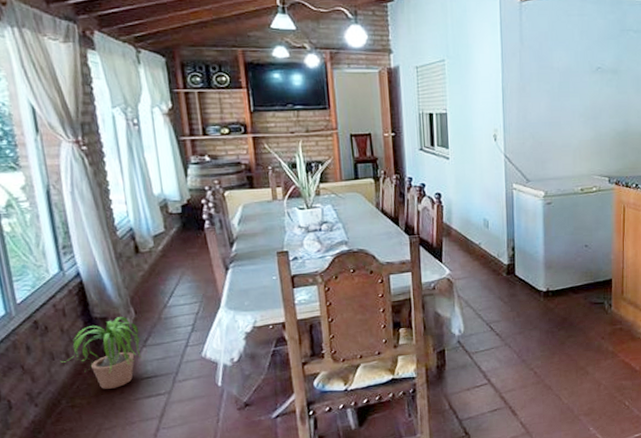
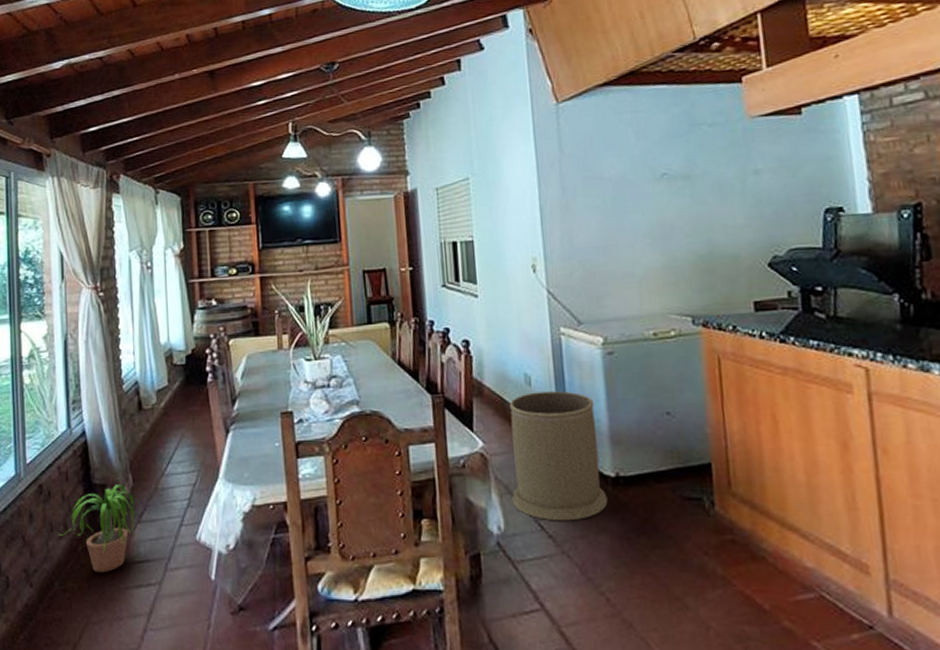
trash can: none [470,231,540,324] -> present [510,391,608,522]

